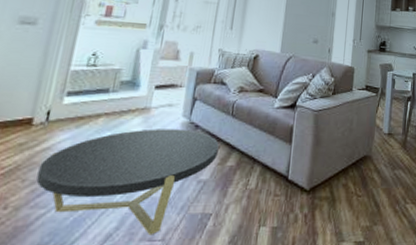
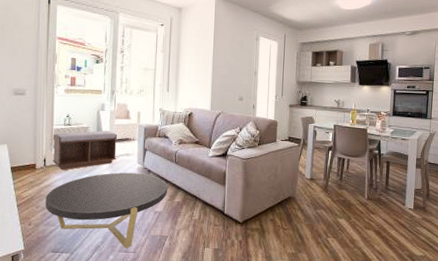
bench: none [60,74,159,127] -> present [52,130,117,170]

